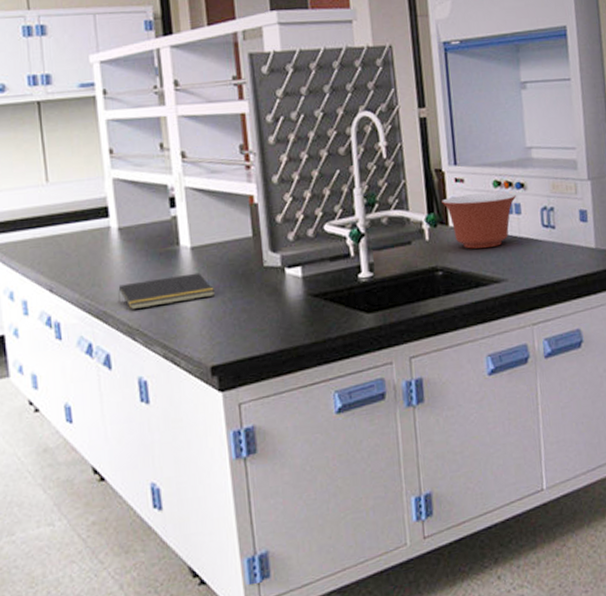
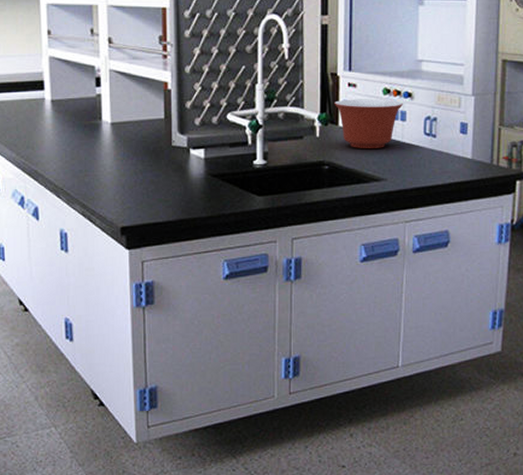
notepad: present [117,272,216,310] -> none [47,145,129,172]

